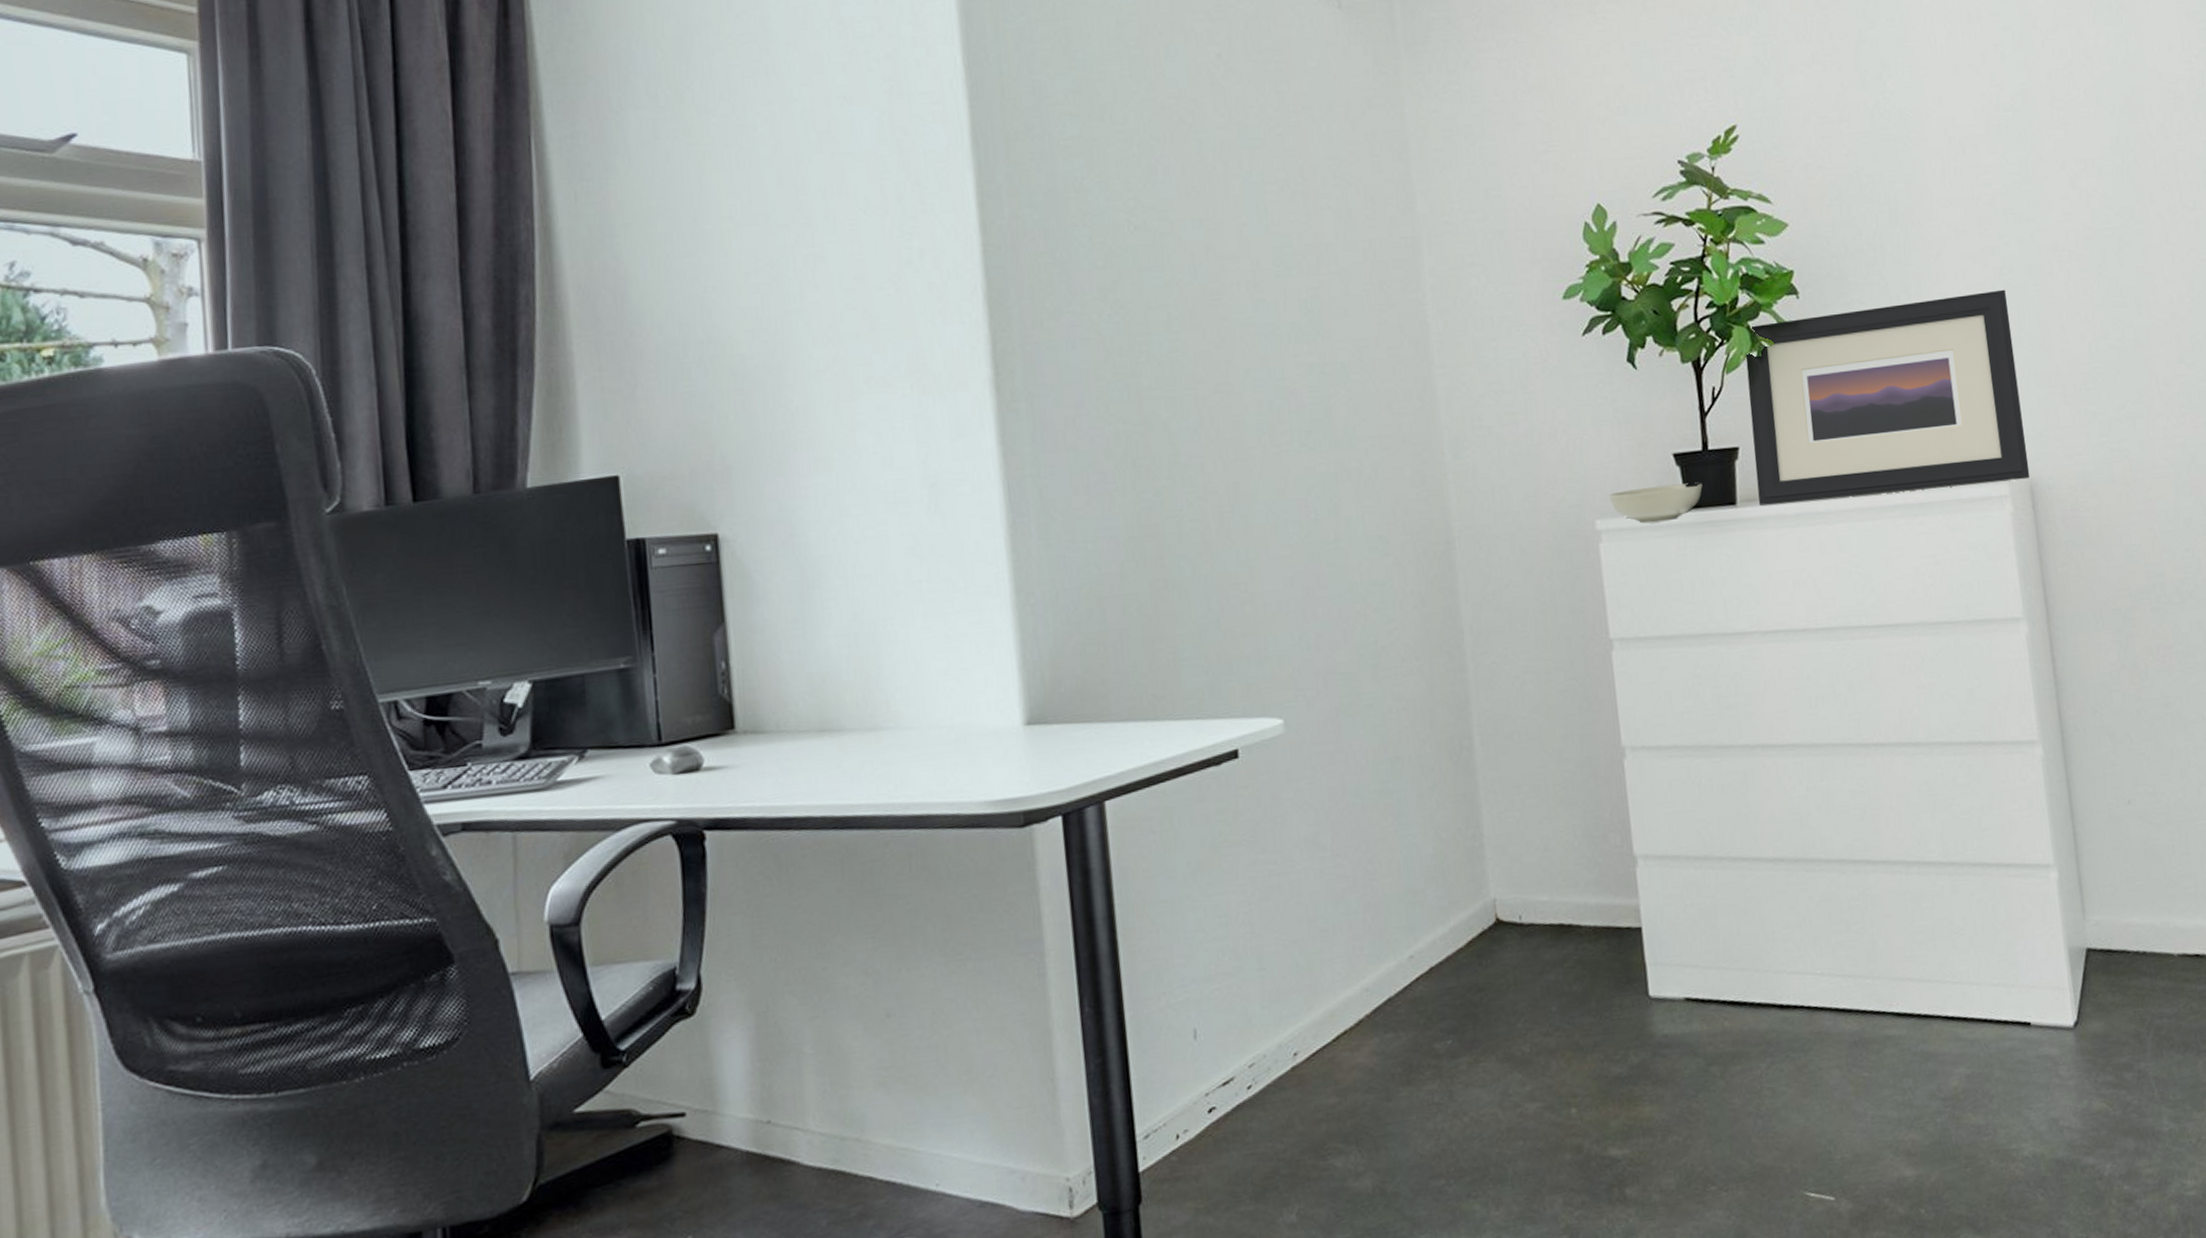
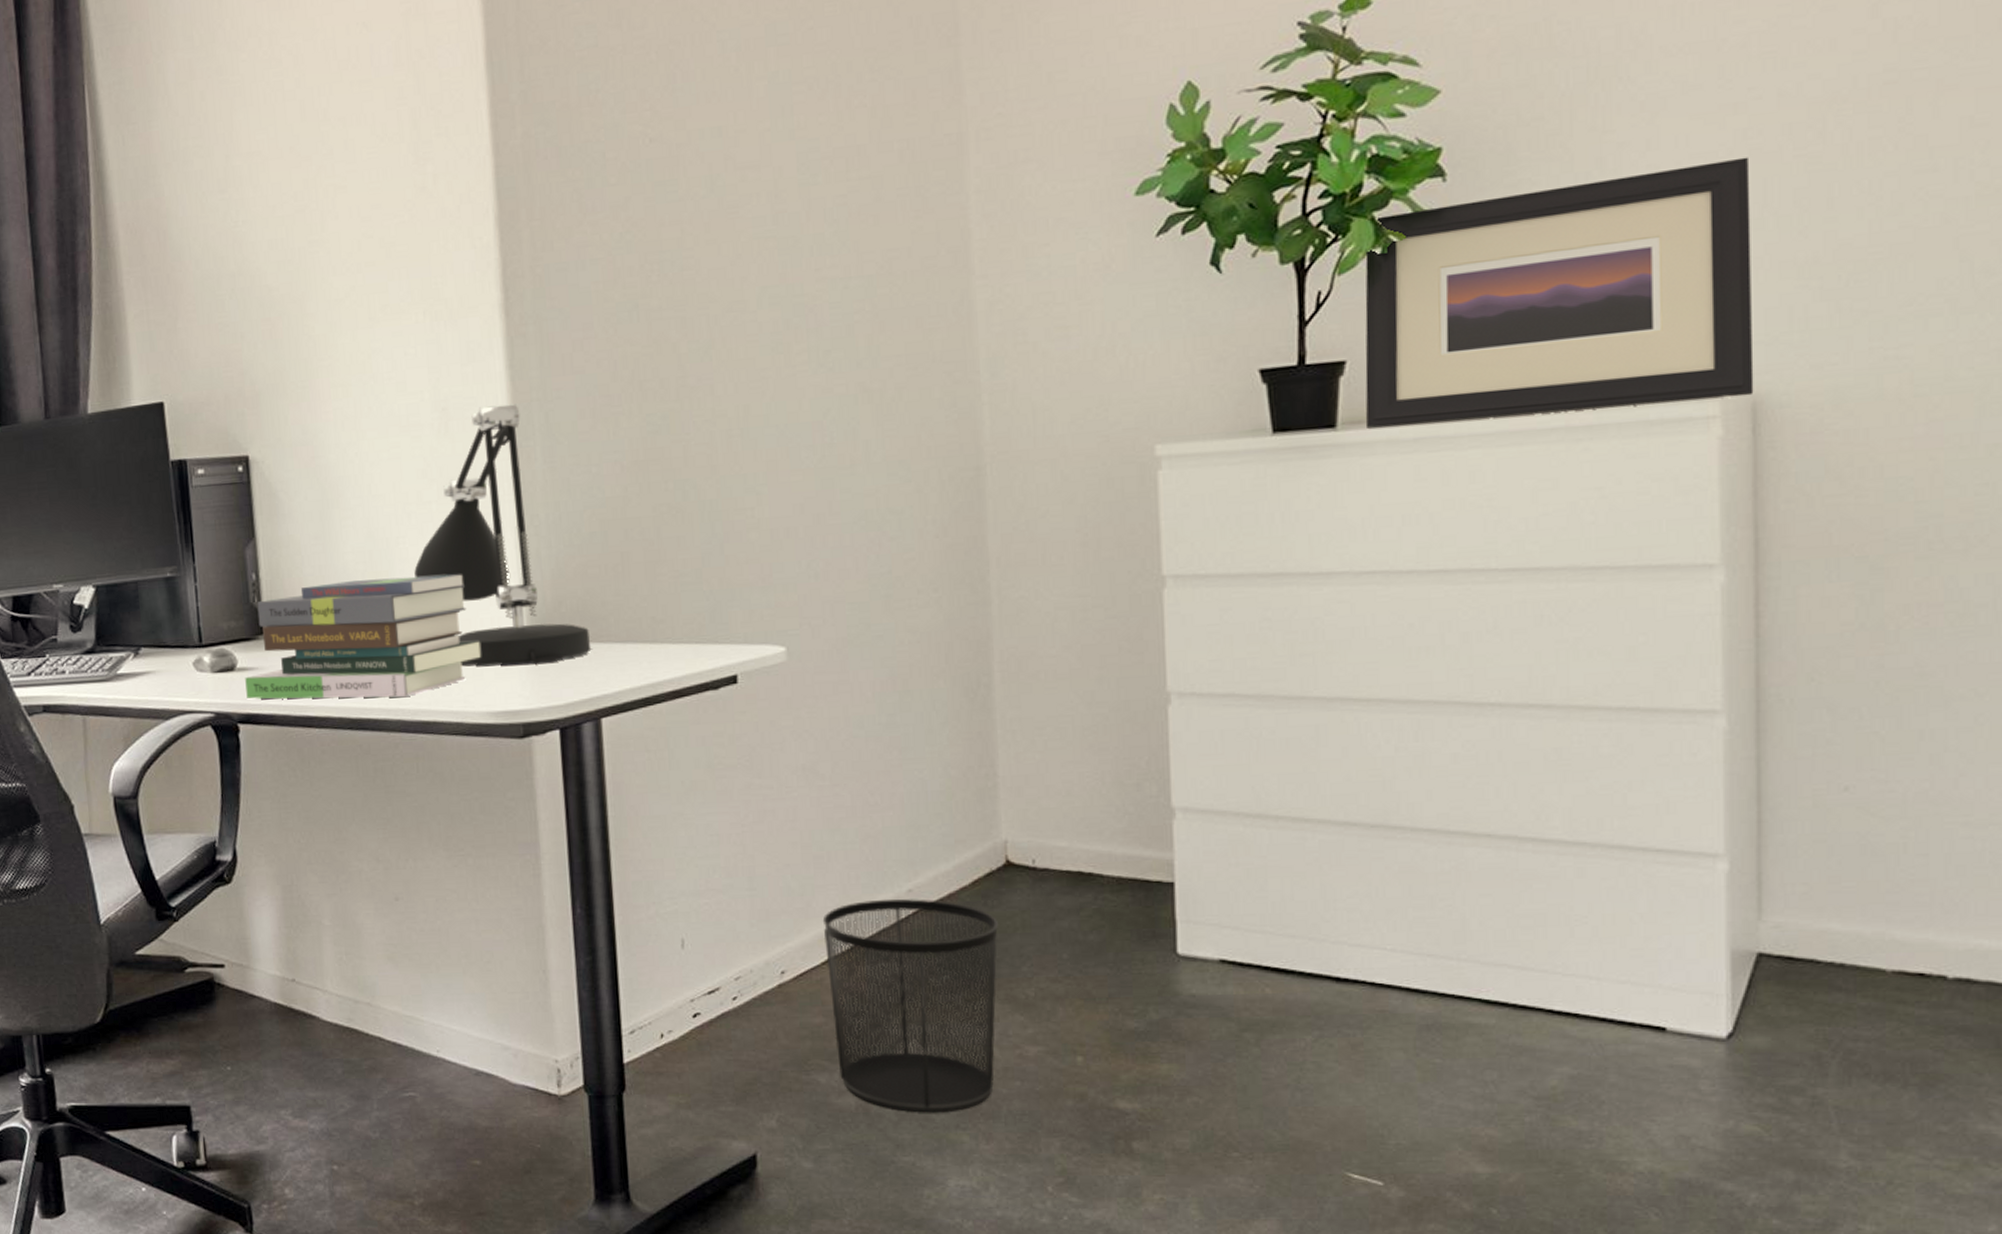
books: none [712,656,977,802] -> present [245,574,481,700]
desk lamp: none [904,480,1092,752] -> present [414,404,592,666]
waste bin: none [1331,964,1499,1187] -> present [822,899,998,1113]
bowl: present [1608,482,1703,524] -> none [1173,402,1294,449]

